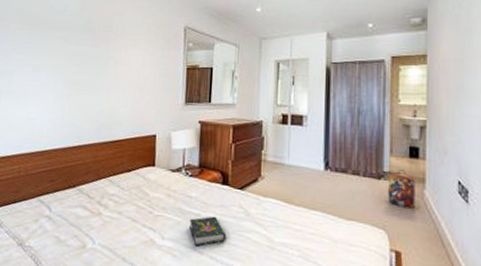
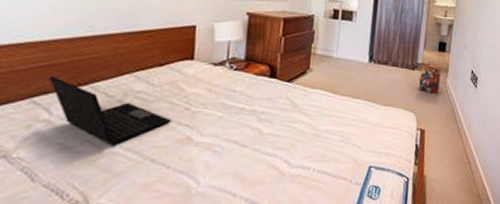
laptop: none [50,179,138,243] -> present [49,76,171,146]
book: present [189,216,227,246] -> none [232,109,272,140]

